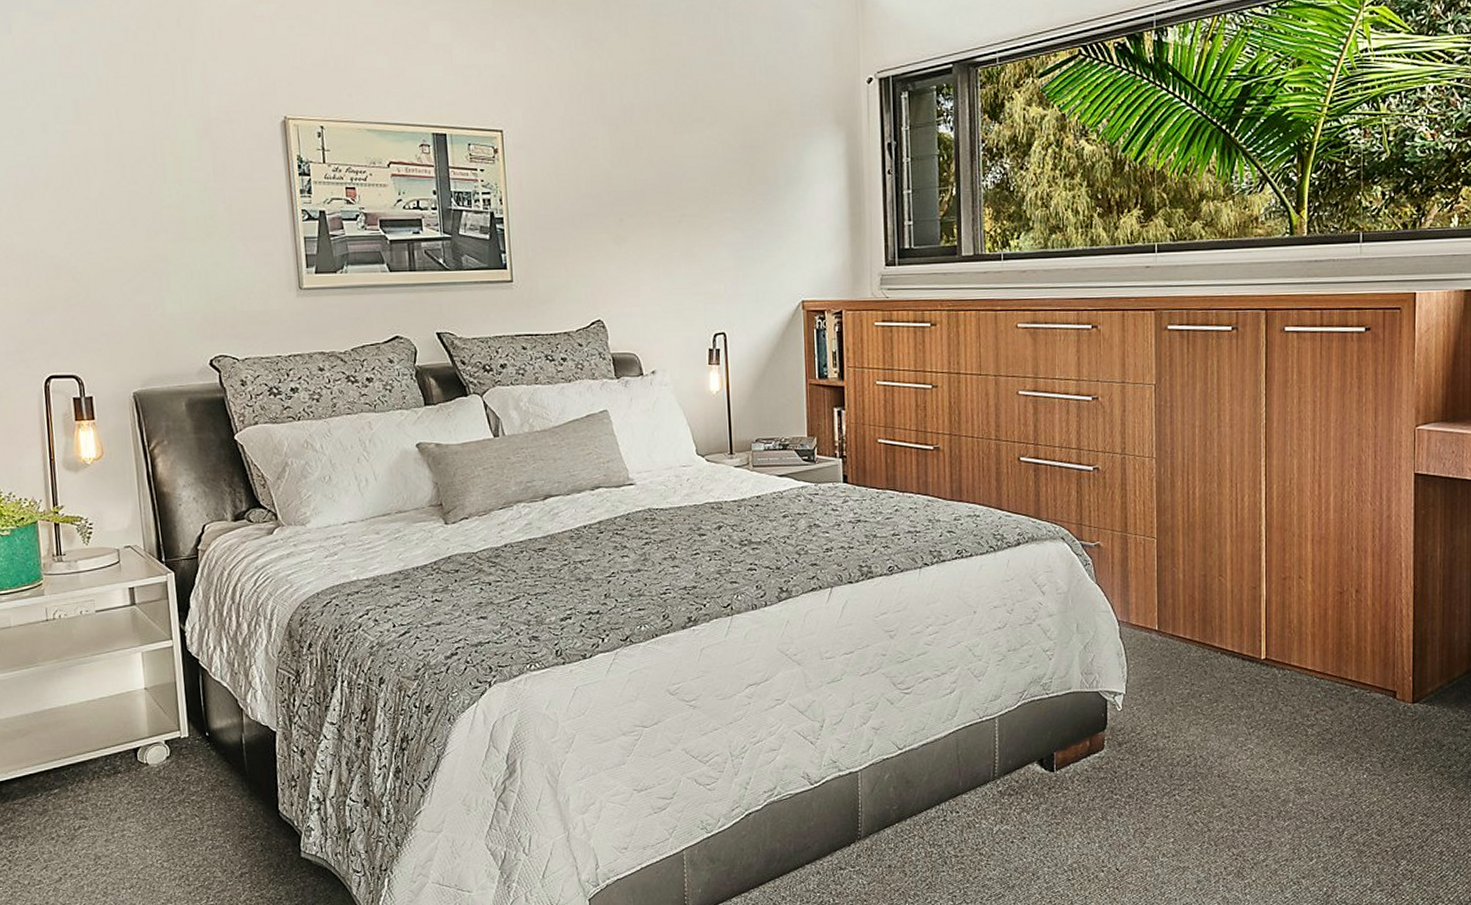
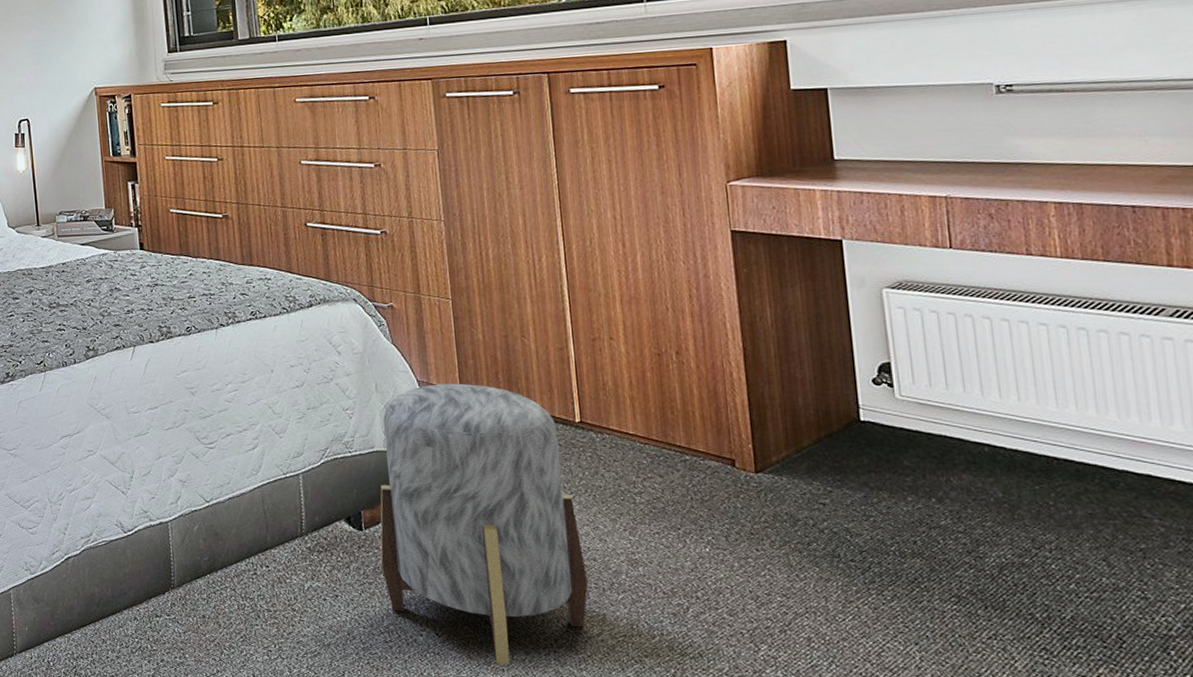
stool: none [1069,622,1260,894] -> present [380,383,589,665]

